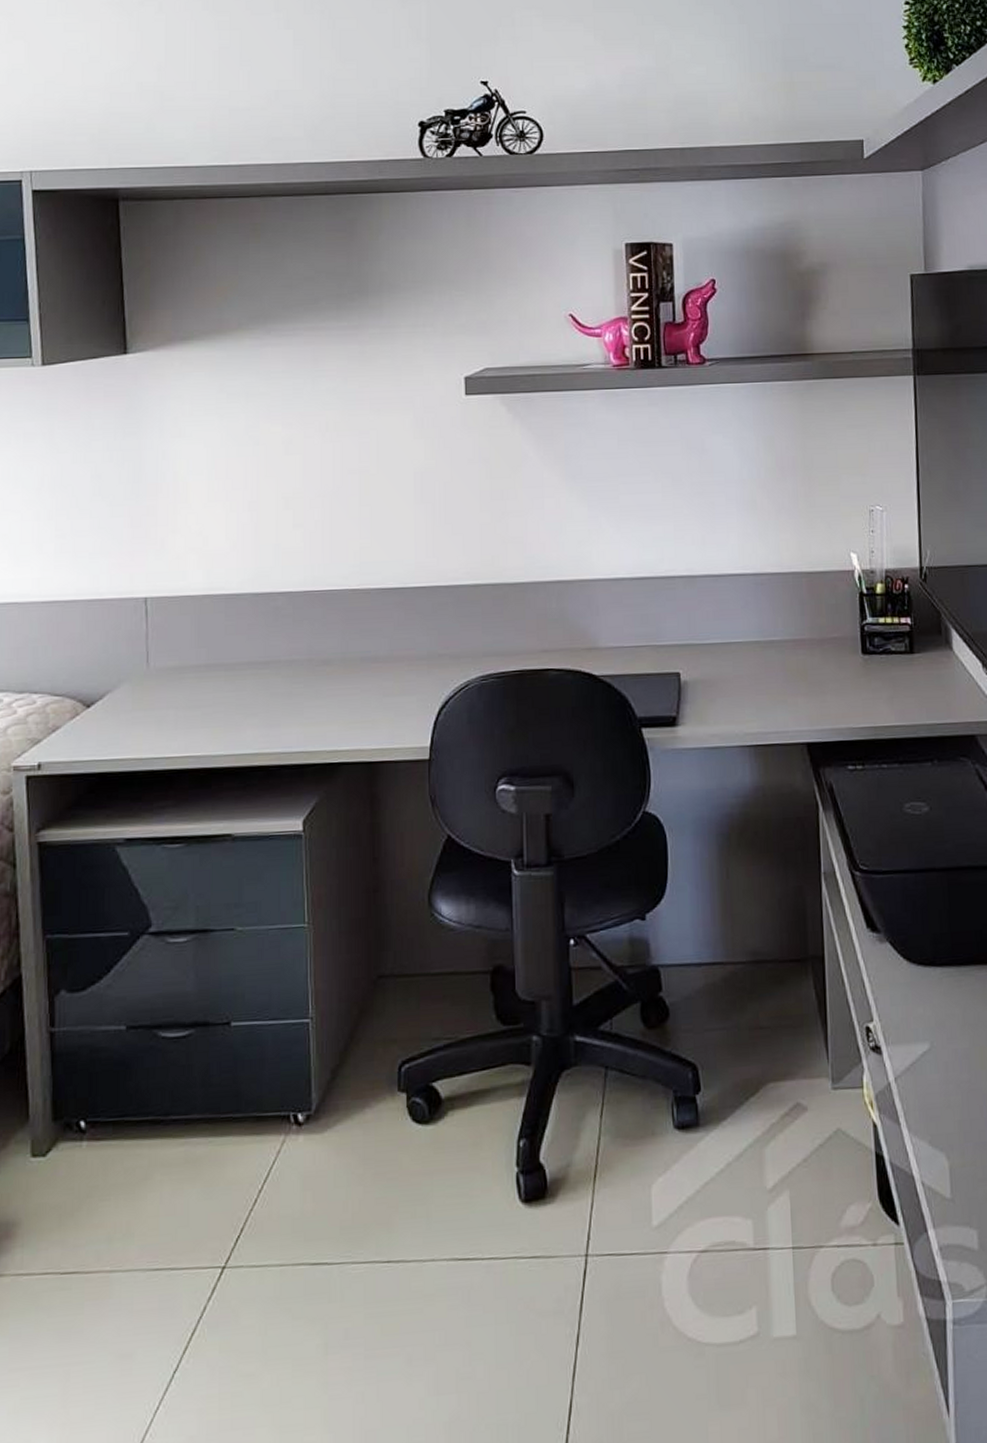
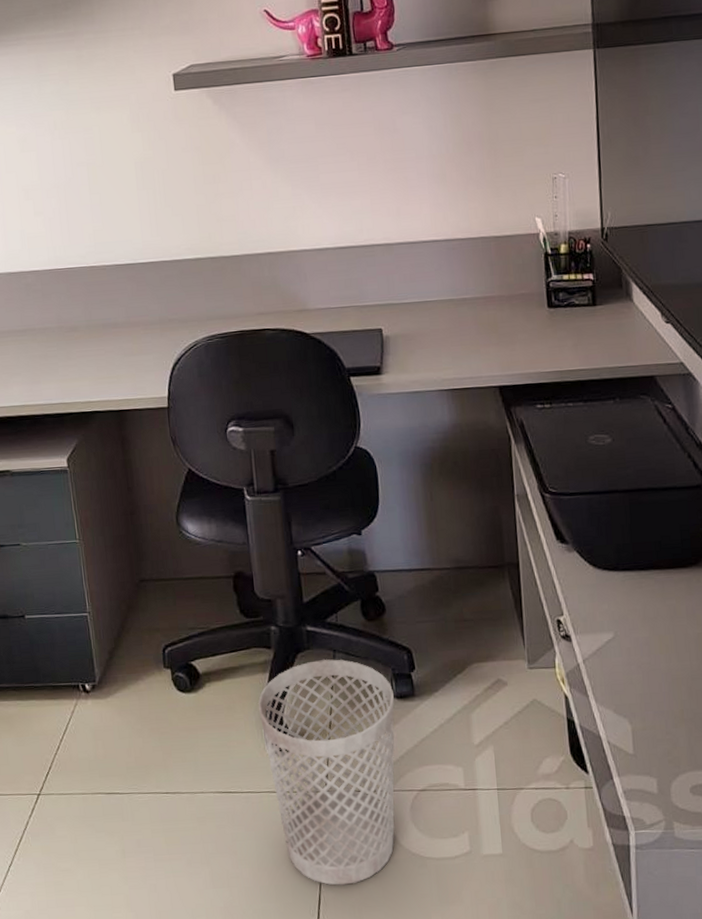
wastebasket: none [510,1078,675,1386] -> present [258,659,395,885]

